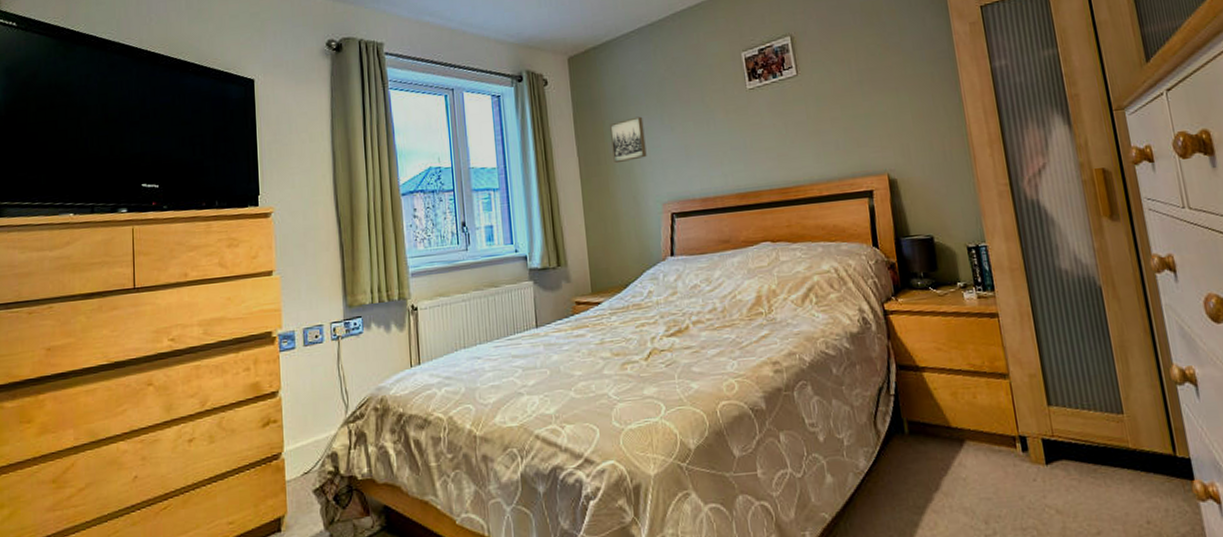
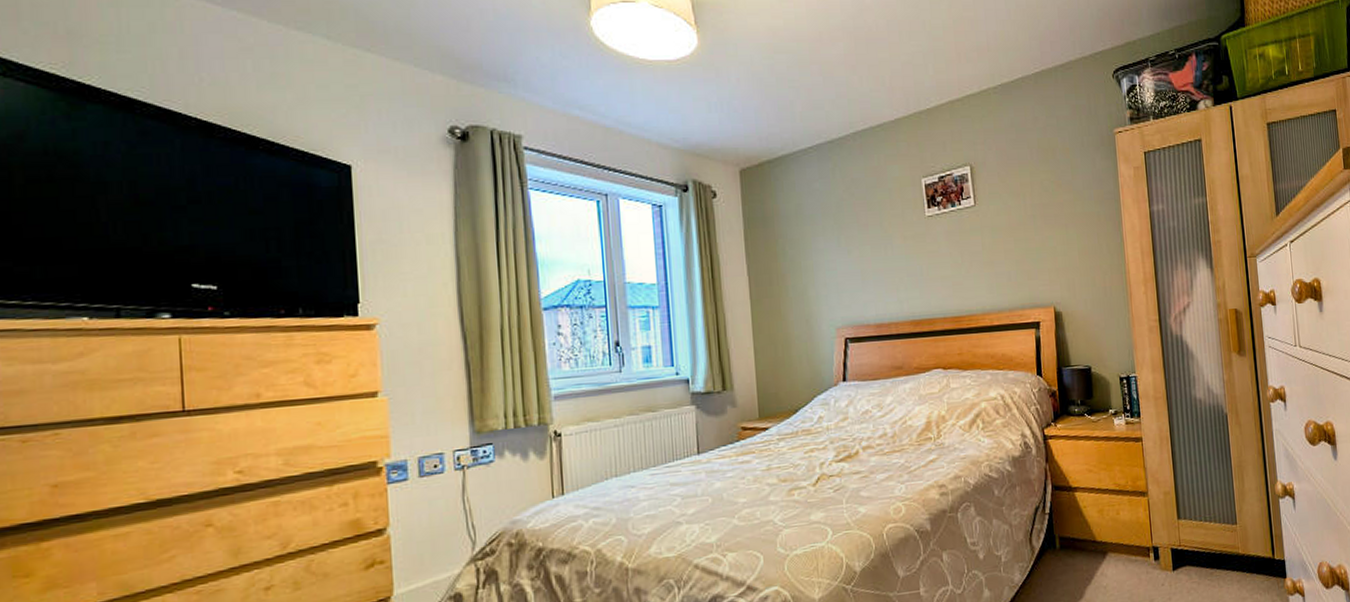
wall art: present [610,116,647,163] -> none [783,237,822,284]

